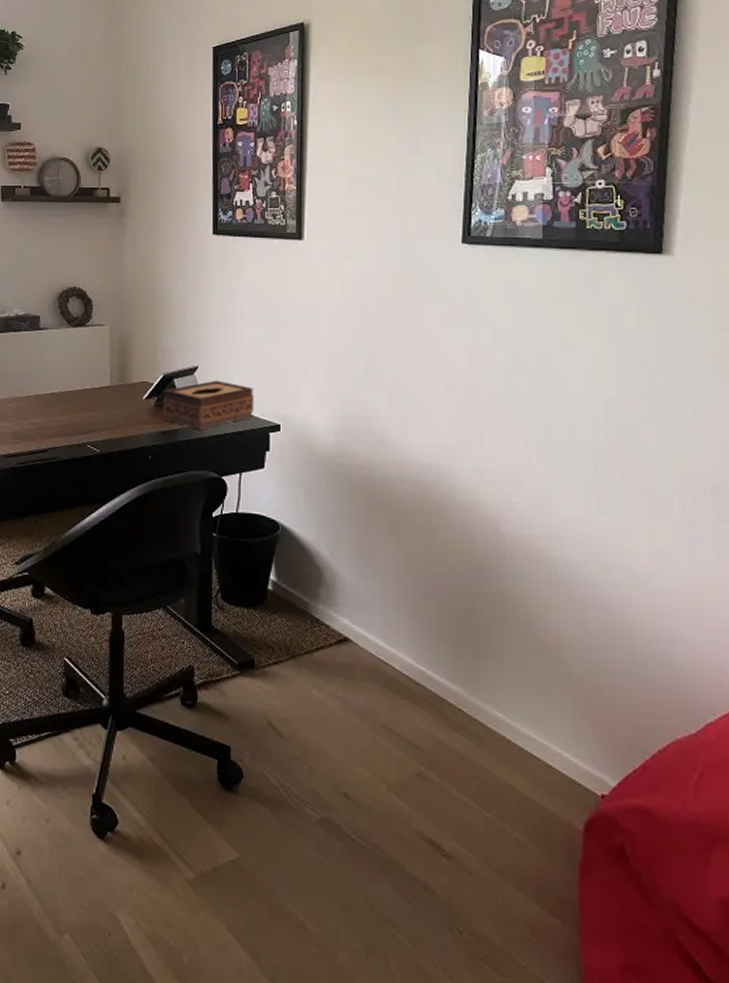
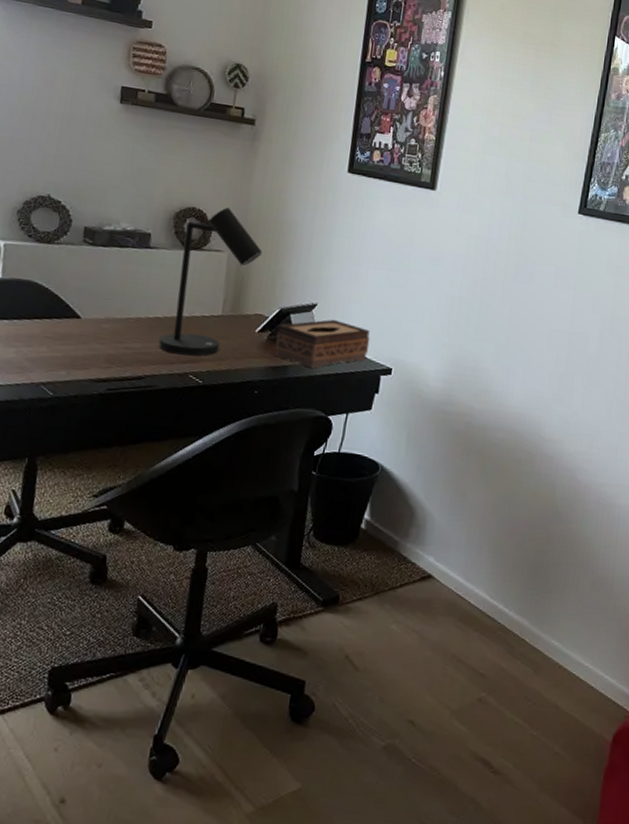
desk lamp: none [57,283,141,427] -> present [158,207,263,356]

